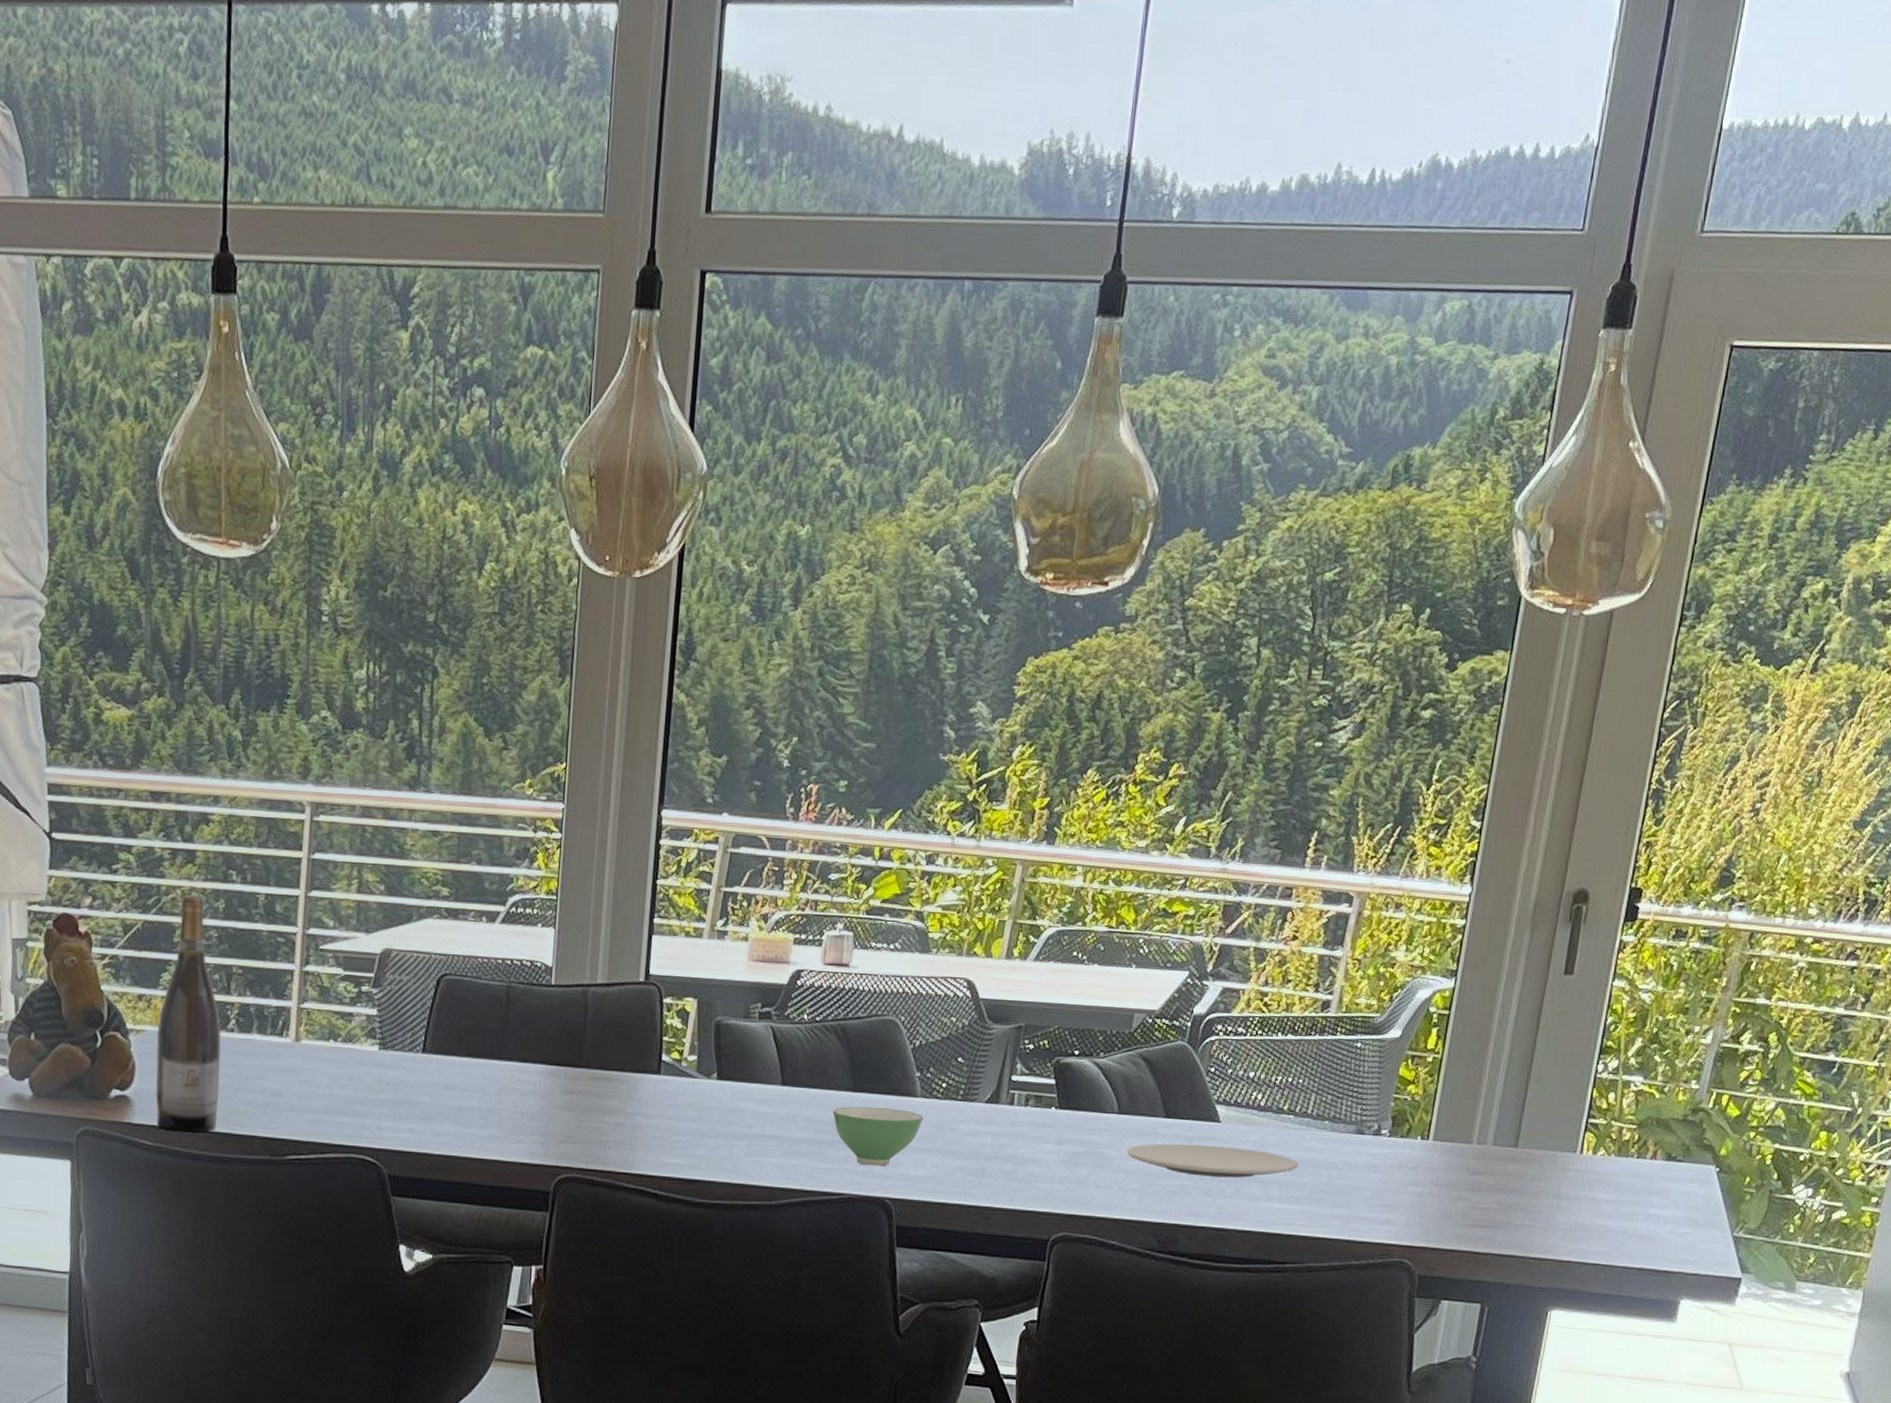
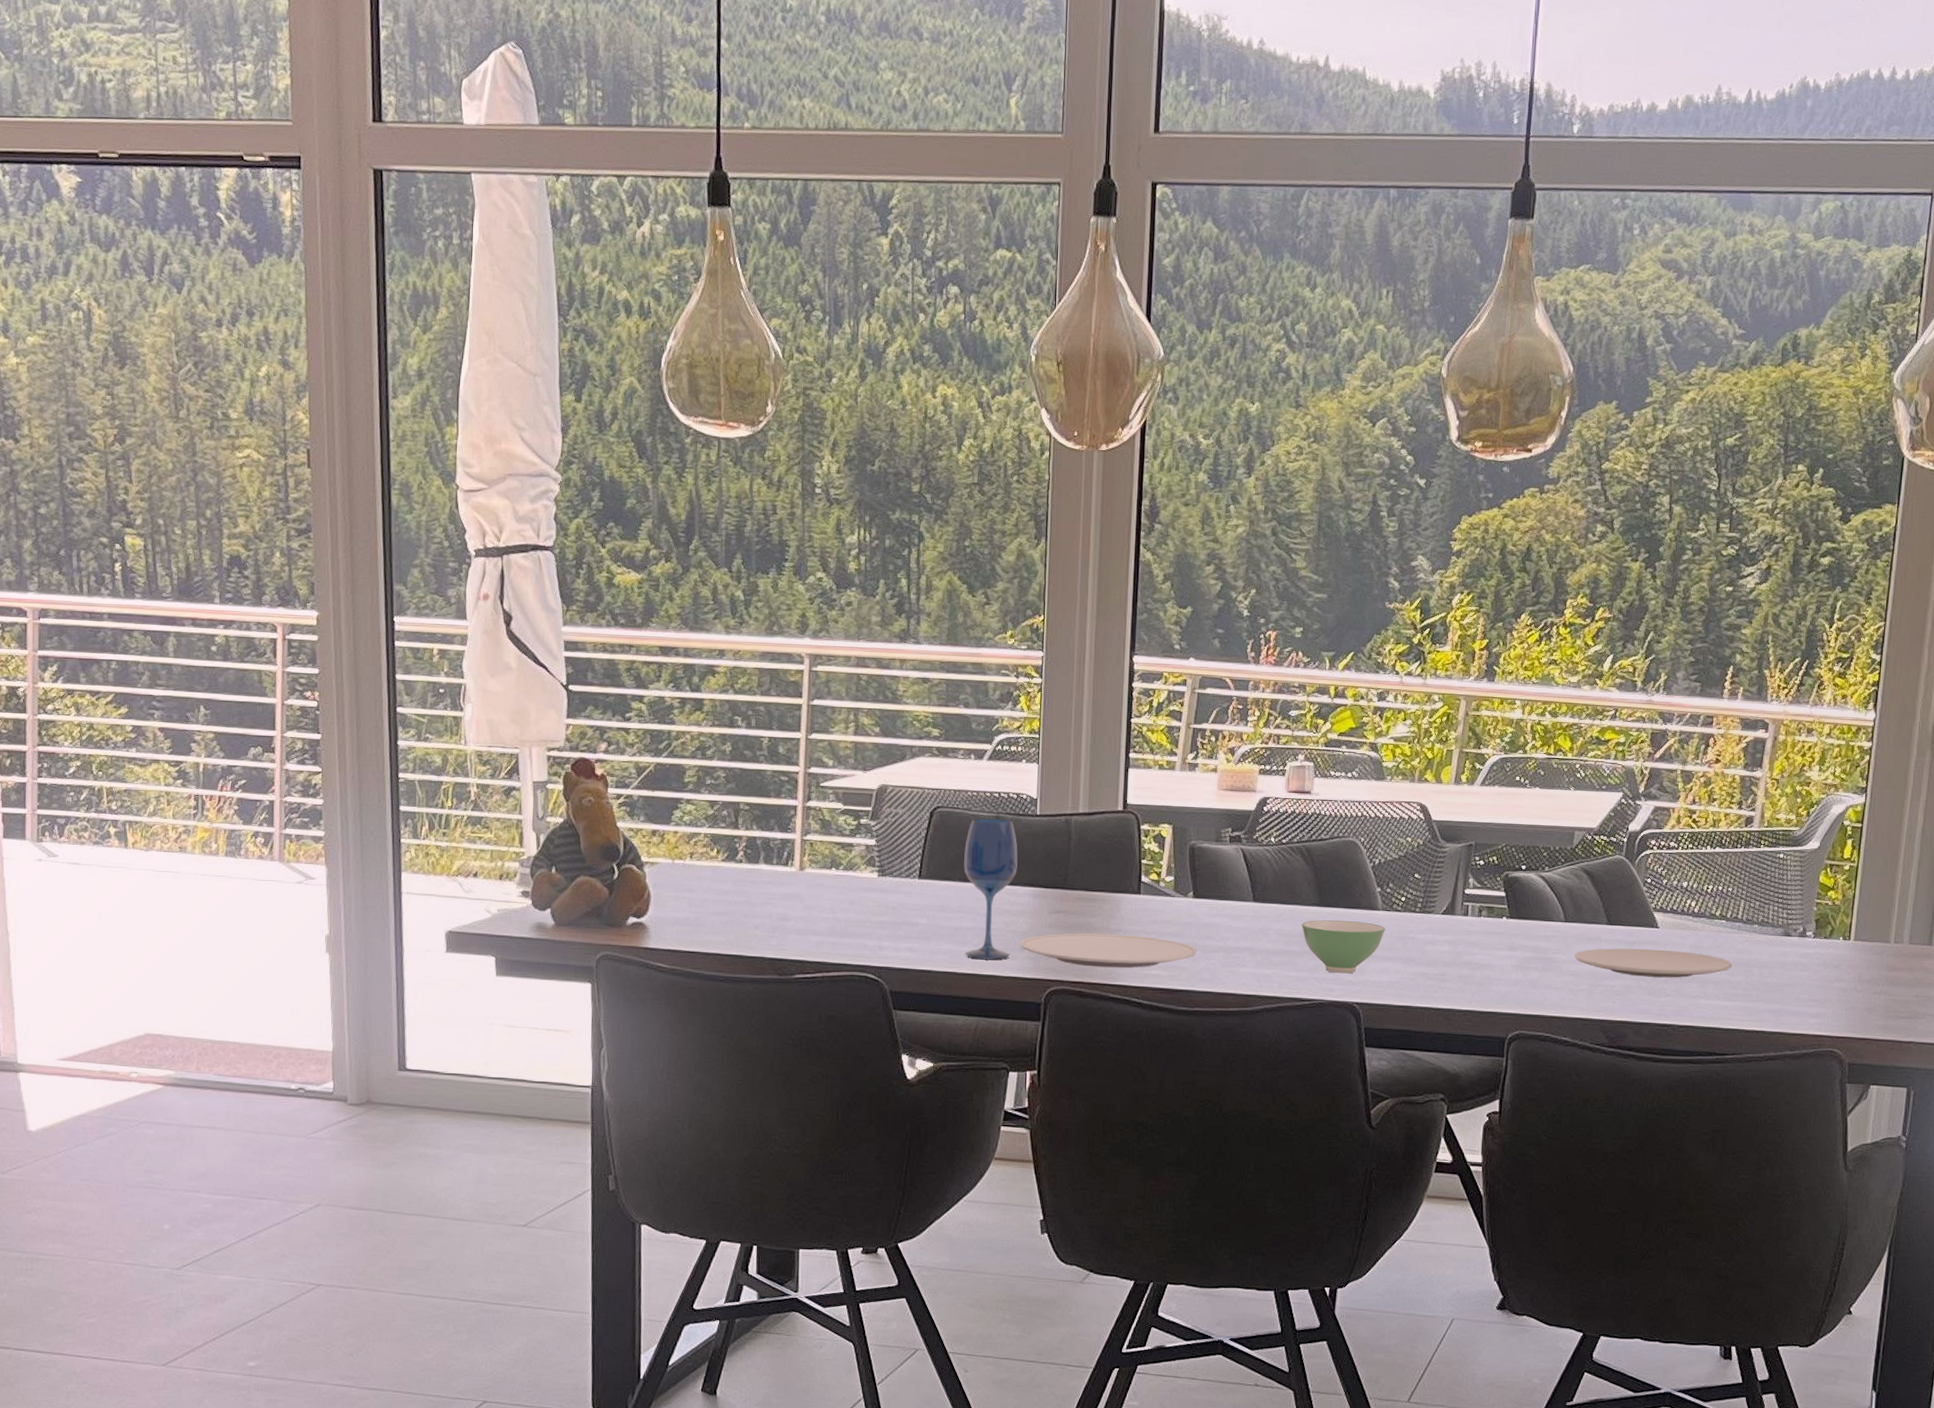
wine bottle: present [156,896,221,1132] -> none [670,740,730,955]
wineglass: none [470,987,530,1143] -> present [964,818,1018,960]
plate: none [529,1116,719,1156] -> present [1020,933,1197,968]

